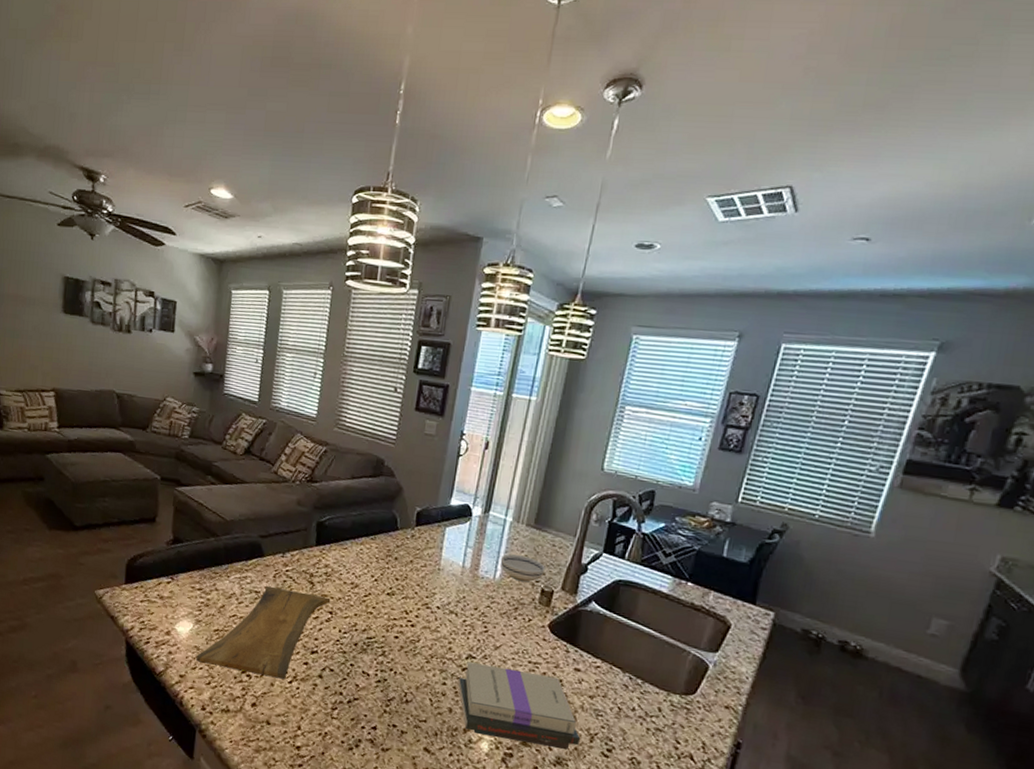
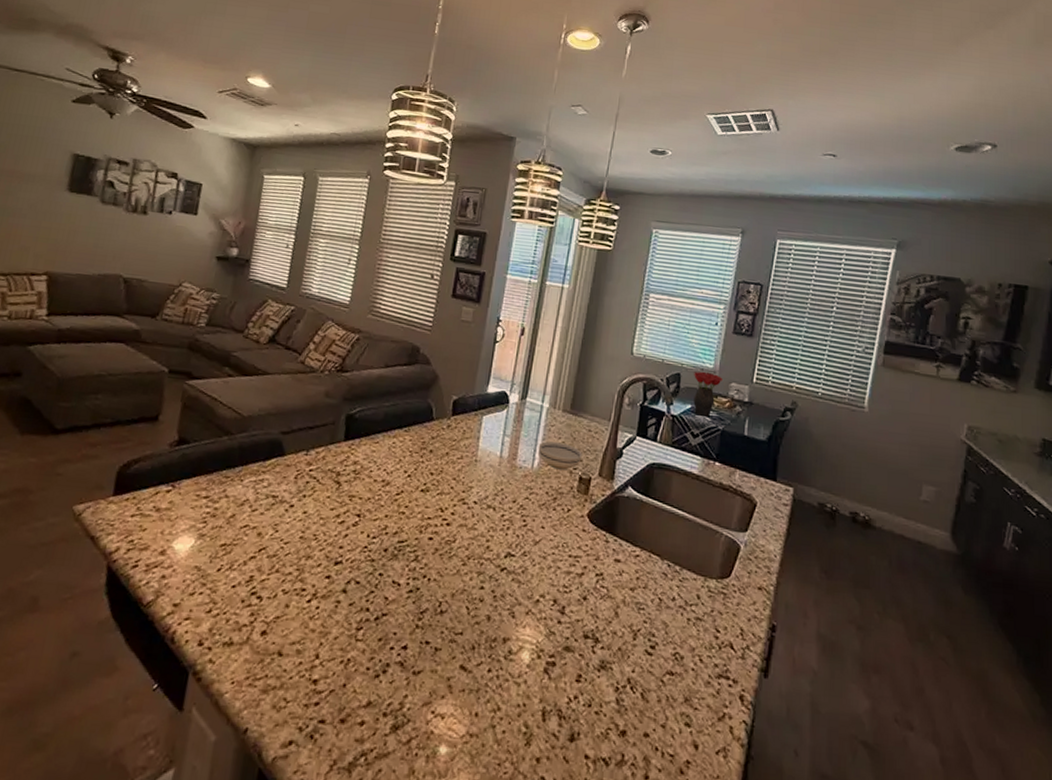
cutting board: present [196,585,331,679] -> none [196,488,359,598]
books: present [457,661,581,749] -> none [496,560,624,651]
bouquet: none [667,489,703,537] -> present [693,371,723,418]

